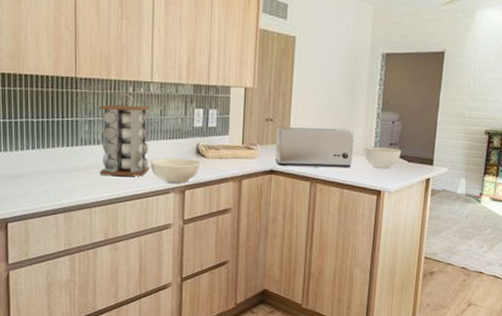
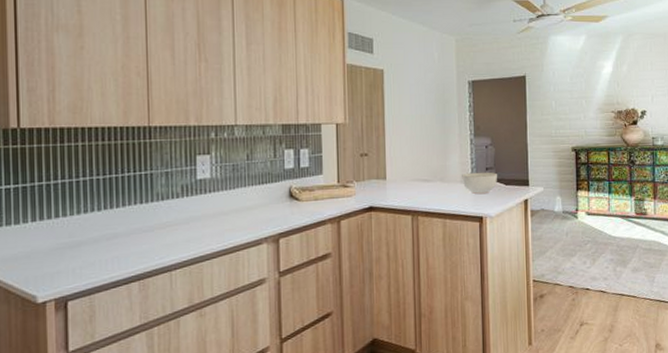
spice rack: present [99,93,150,177] -> none [177,139,239,232]
bowl: present [150,158,200,183] -> none [238,204,294,233]
toaster: present [274,126,354,169] -> none [372,157,451,203]

